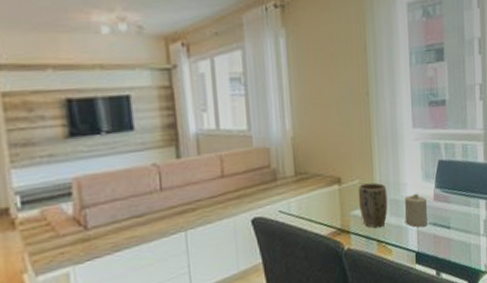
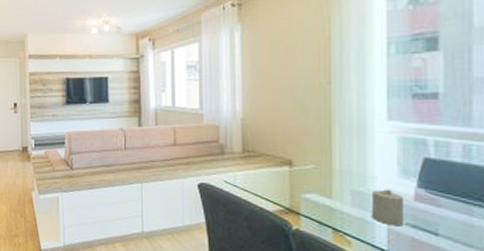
plant pot: present [358,182,388,228] -> none [311,170,349,215]

